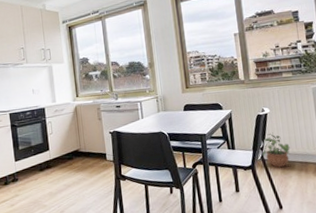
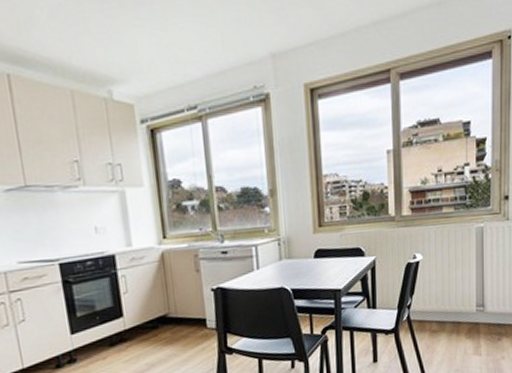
potted plant: present [262,132,290,167] -> none [409,285,442,330]

